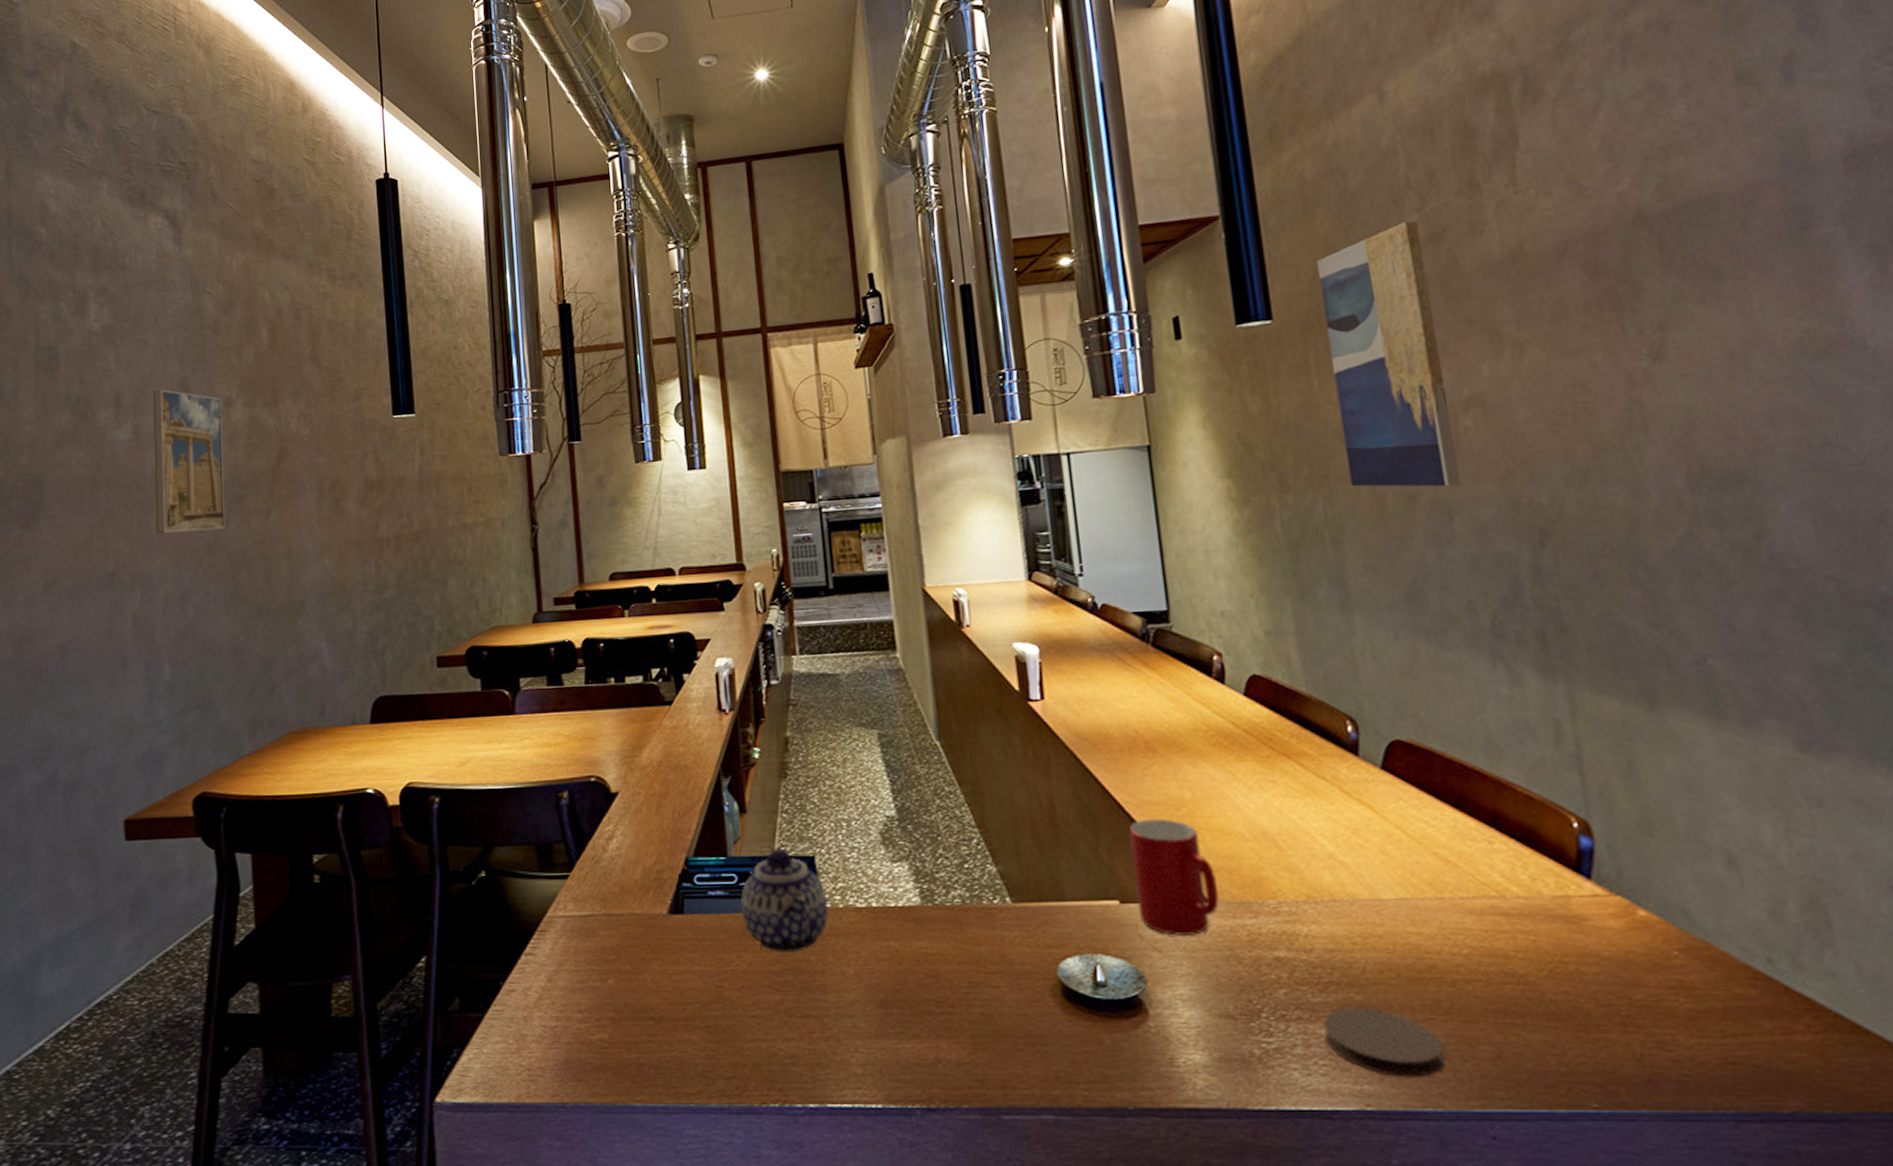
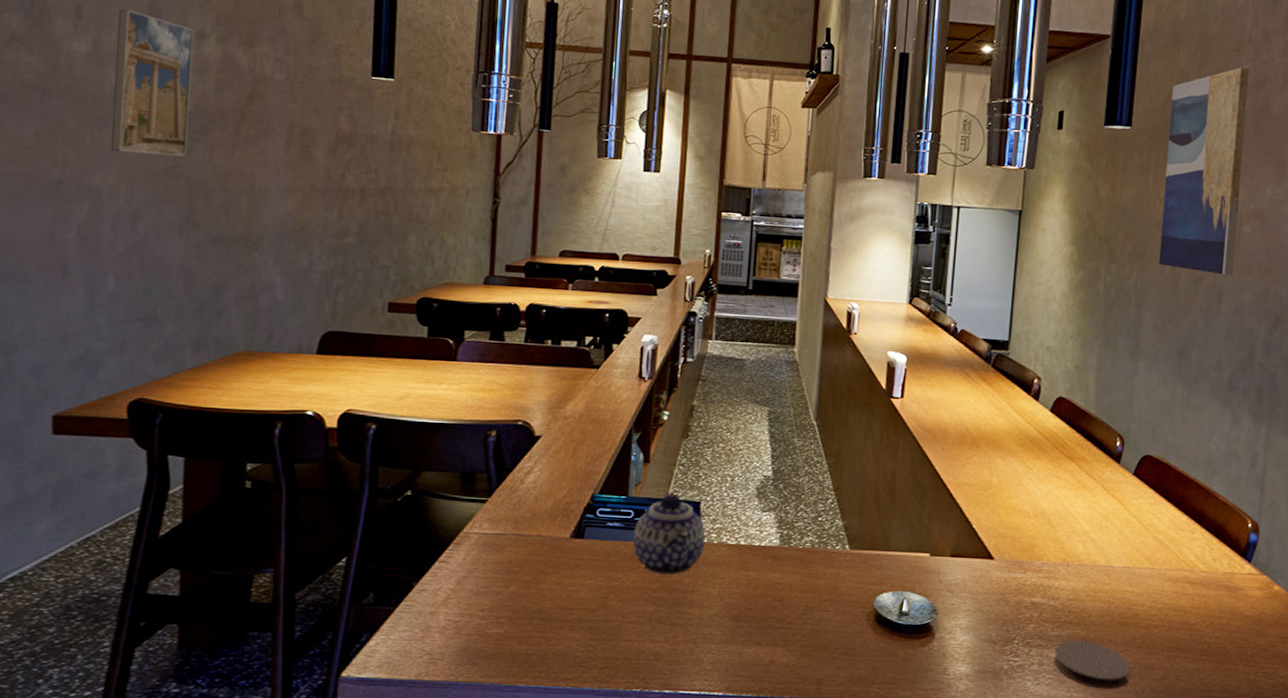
cup: present [1128,818,1219,937] -> none [942,495,1003,584]

